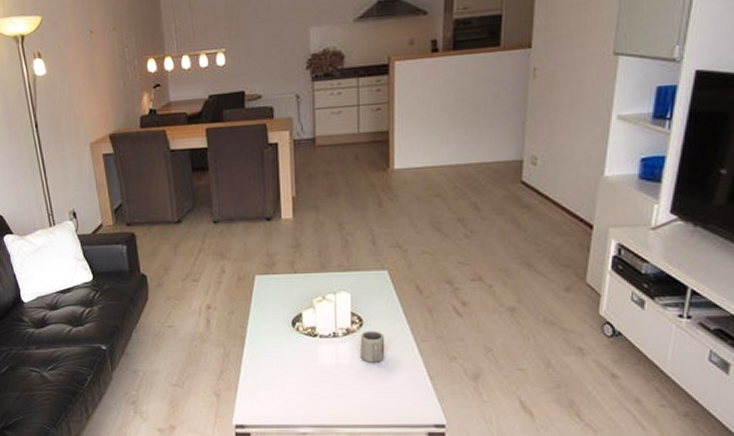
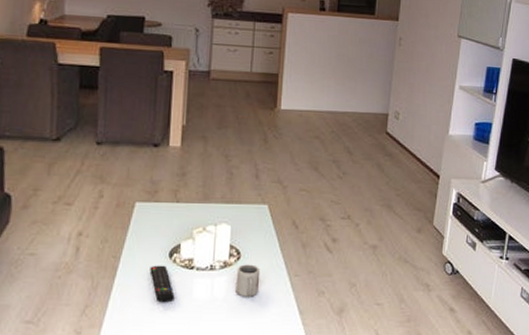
remote control: none [275,333,301,368] -> present [150,265,175,303]

